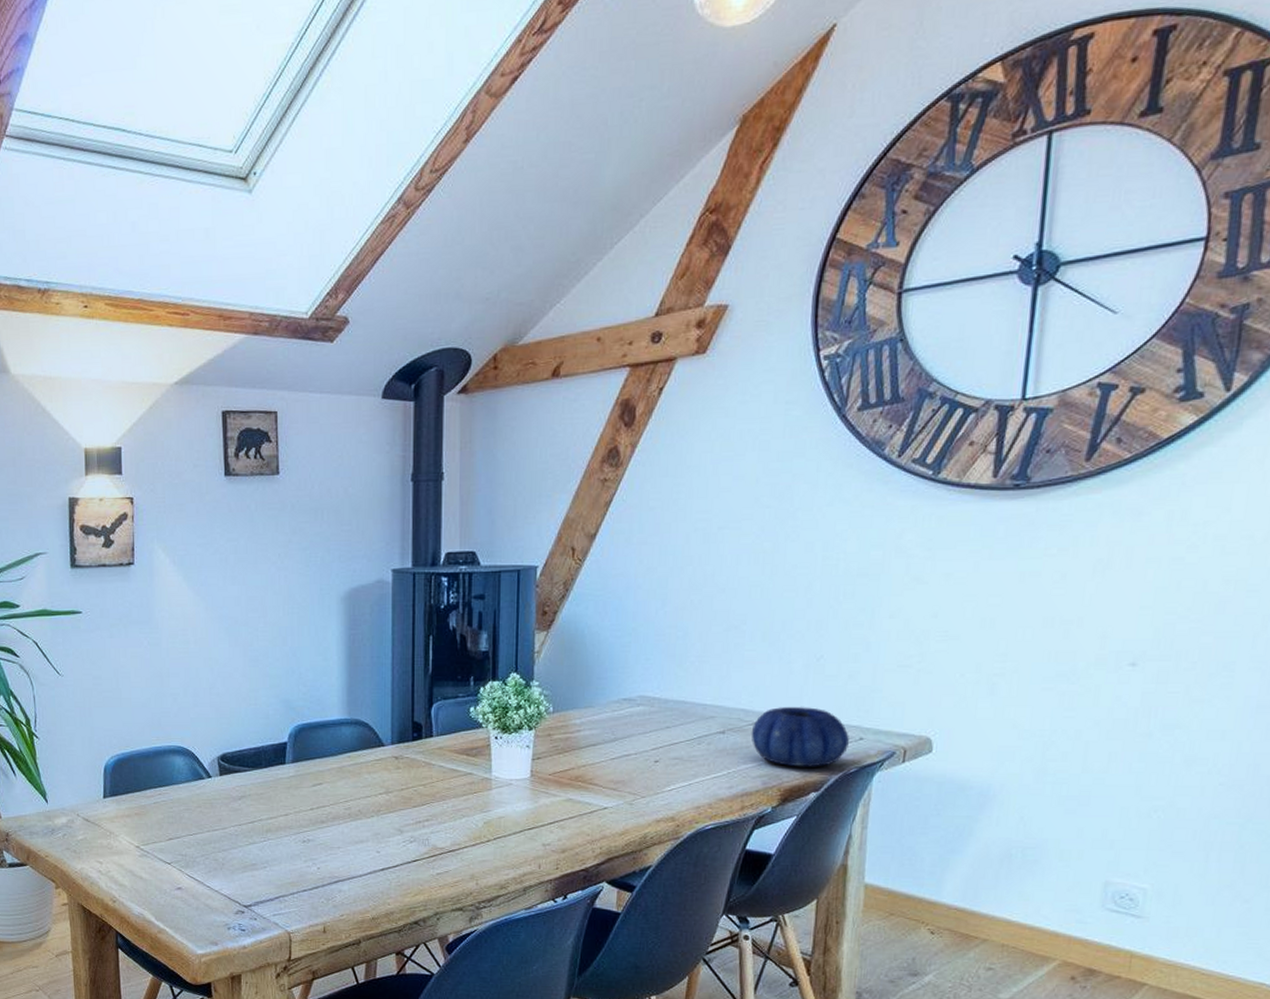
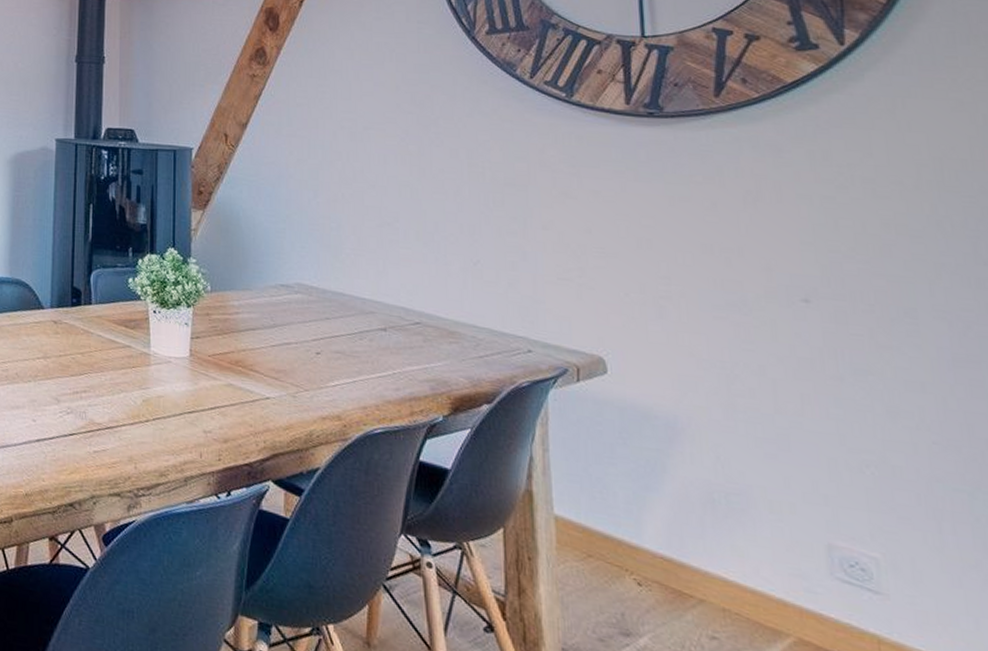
decorative bowl: present [751,706,849,767] -> none [413,309,517,377]

